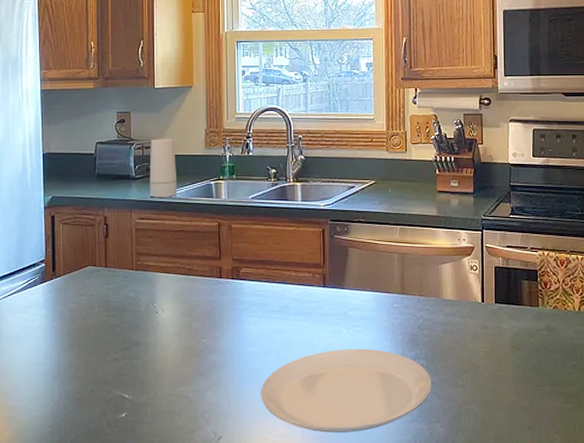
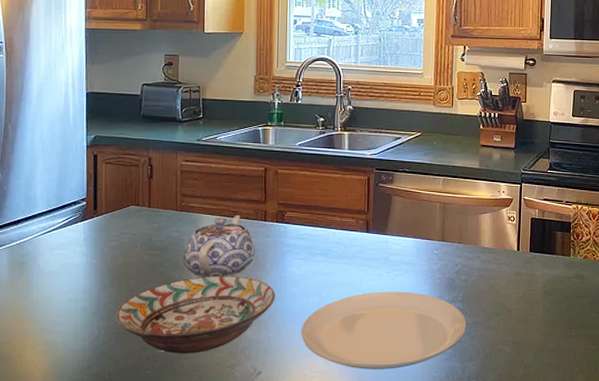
decorative bowl: none [75,336,233,418] -> present [115,276,275,354]
teapot: none [139,272,212,338] -> present [182,214,255,277]
canister: present [149,138,178,198] -> none [196,83,225,141]

